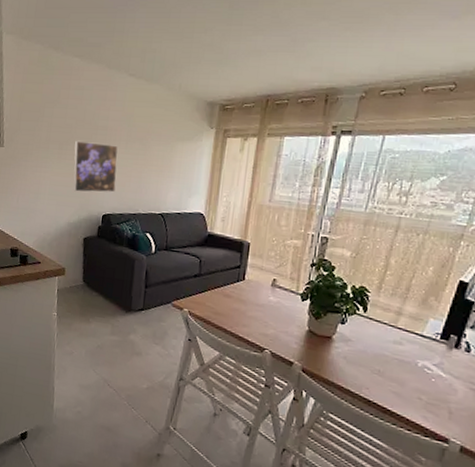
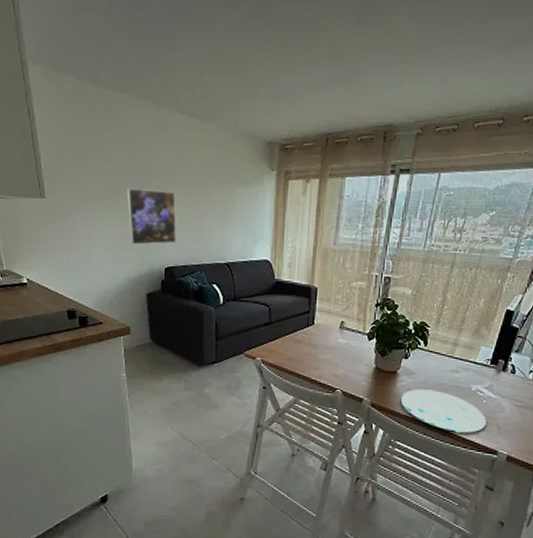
plate: none [336,358,436,414] -> present [401,389,487,433]

